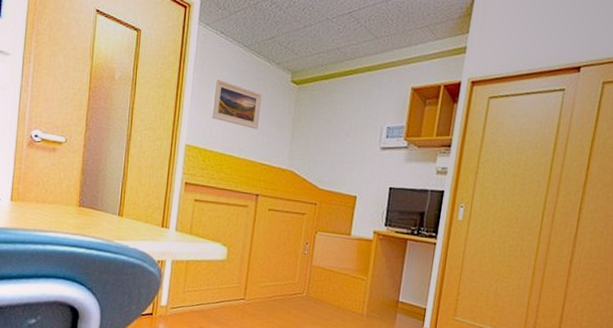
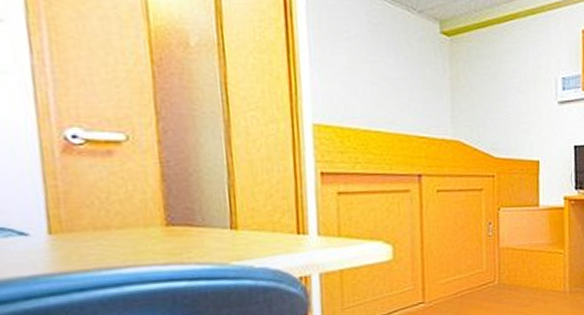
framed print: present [211,78,263,130] -> none [339,35,408,96]

